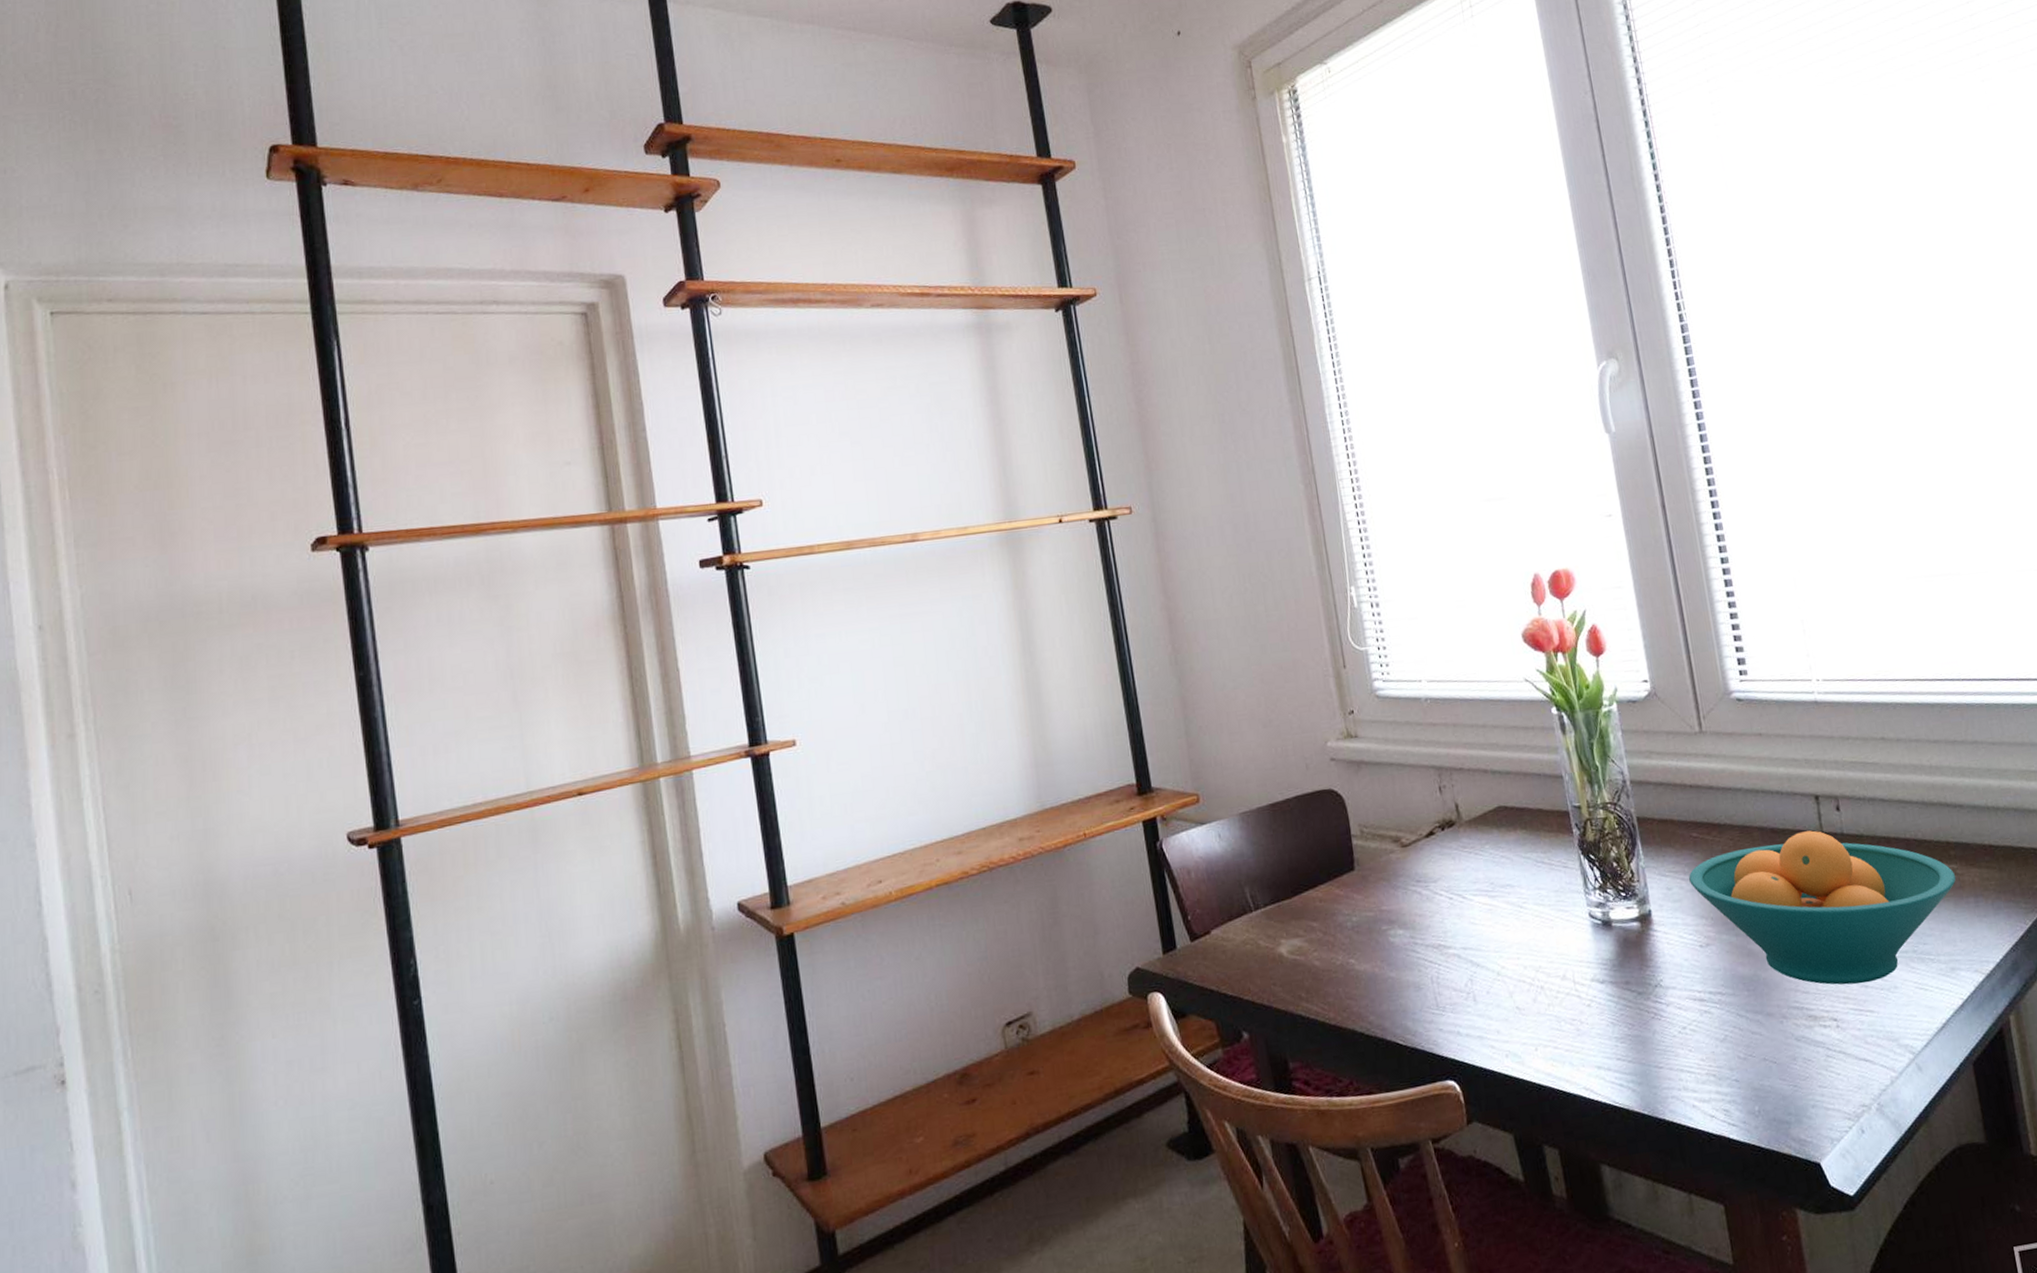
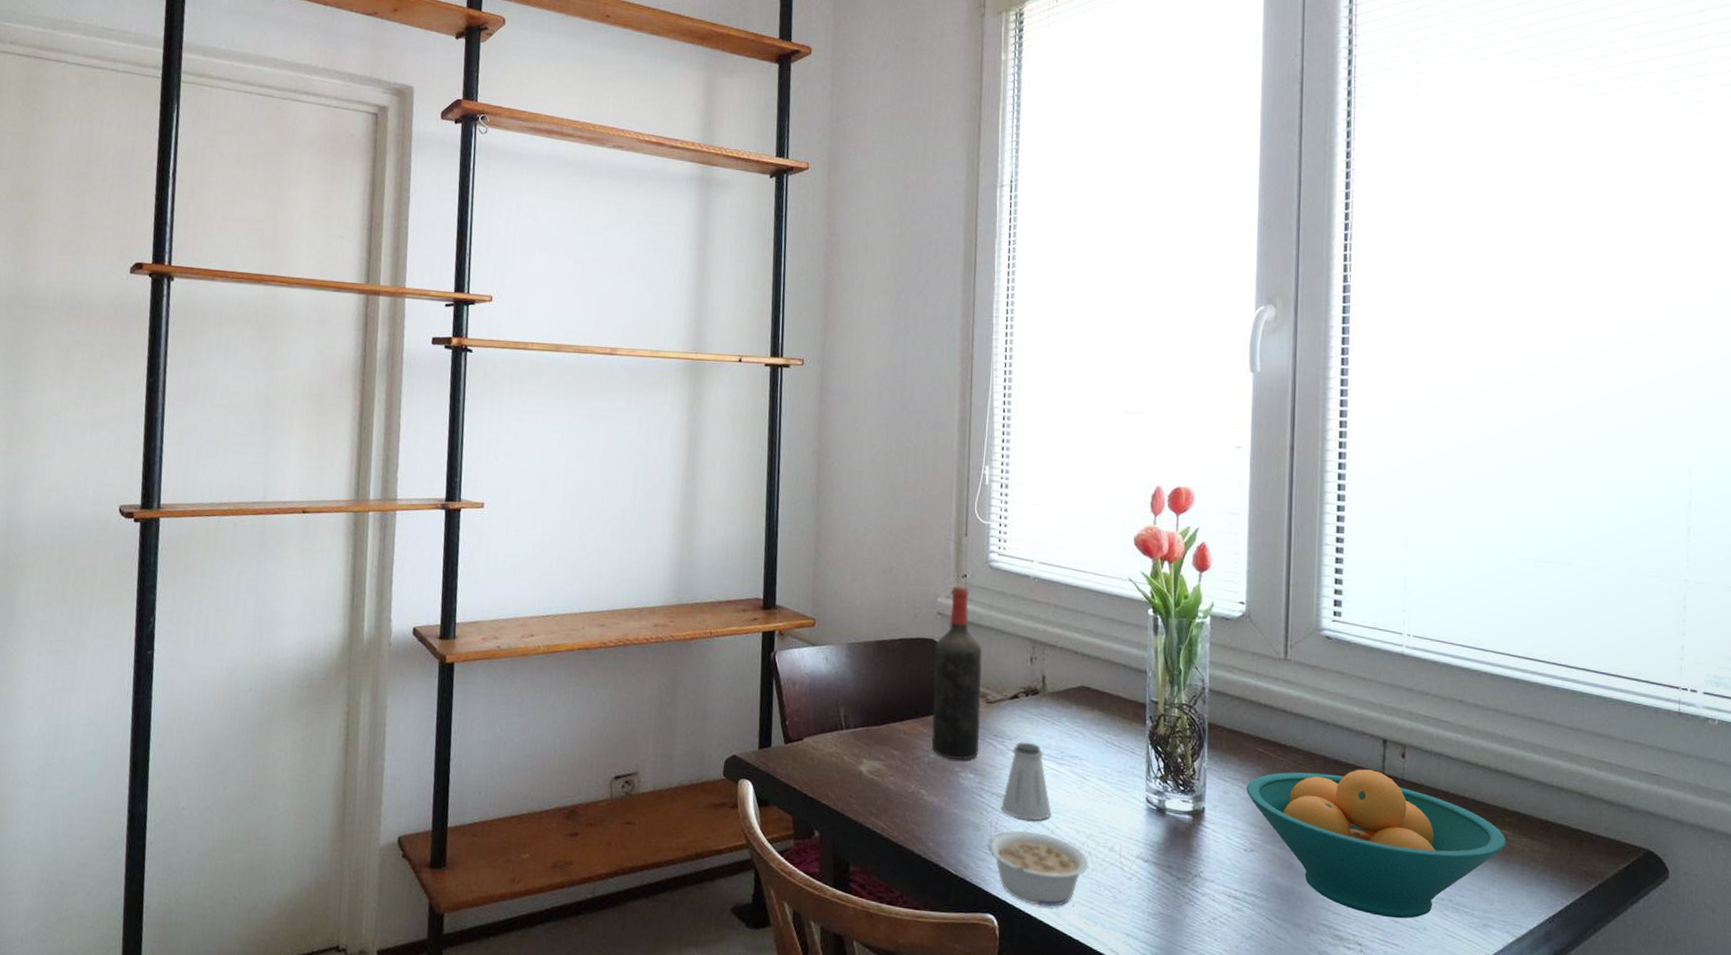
wine bottle: none [1334,723,1404,918] -> present [931,585,983,761]
legume: none [1432,977,1544,1059] -> present [987,830,1089,907]
saltshaker: none [1438,880,1494,968] -> present [1001,742,1052,821]

